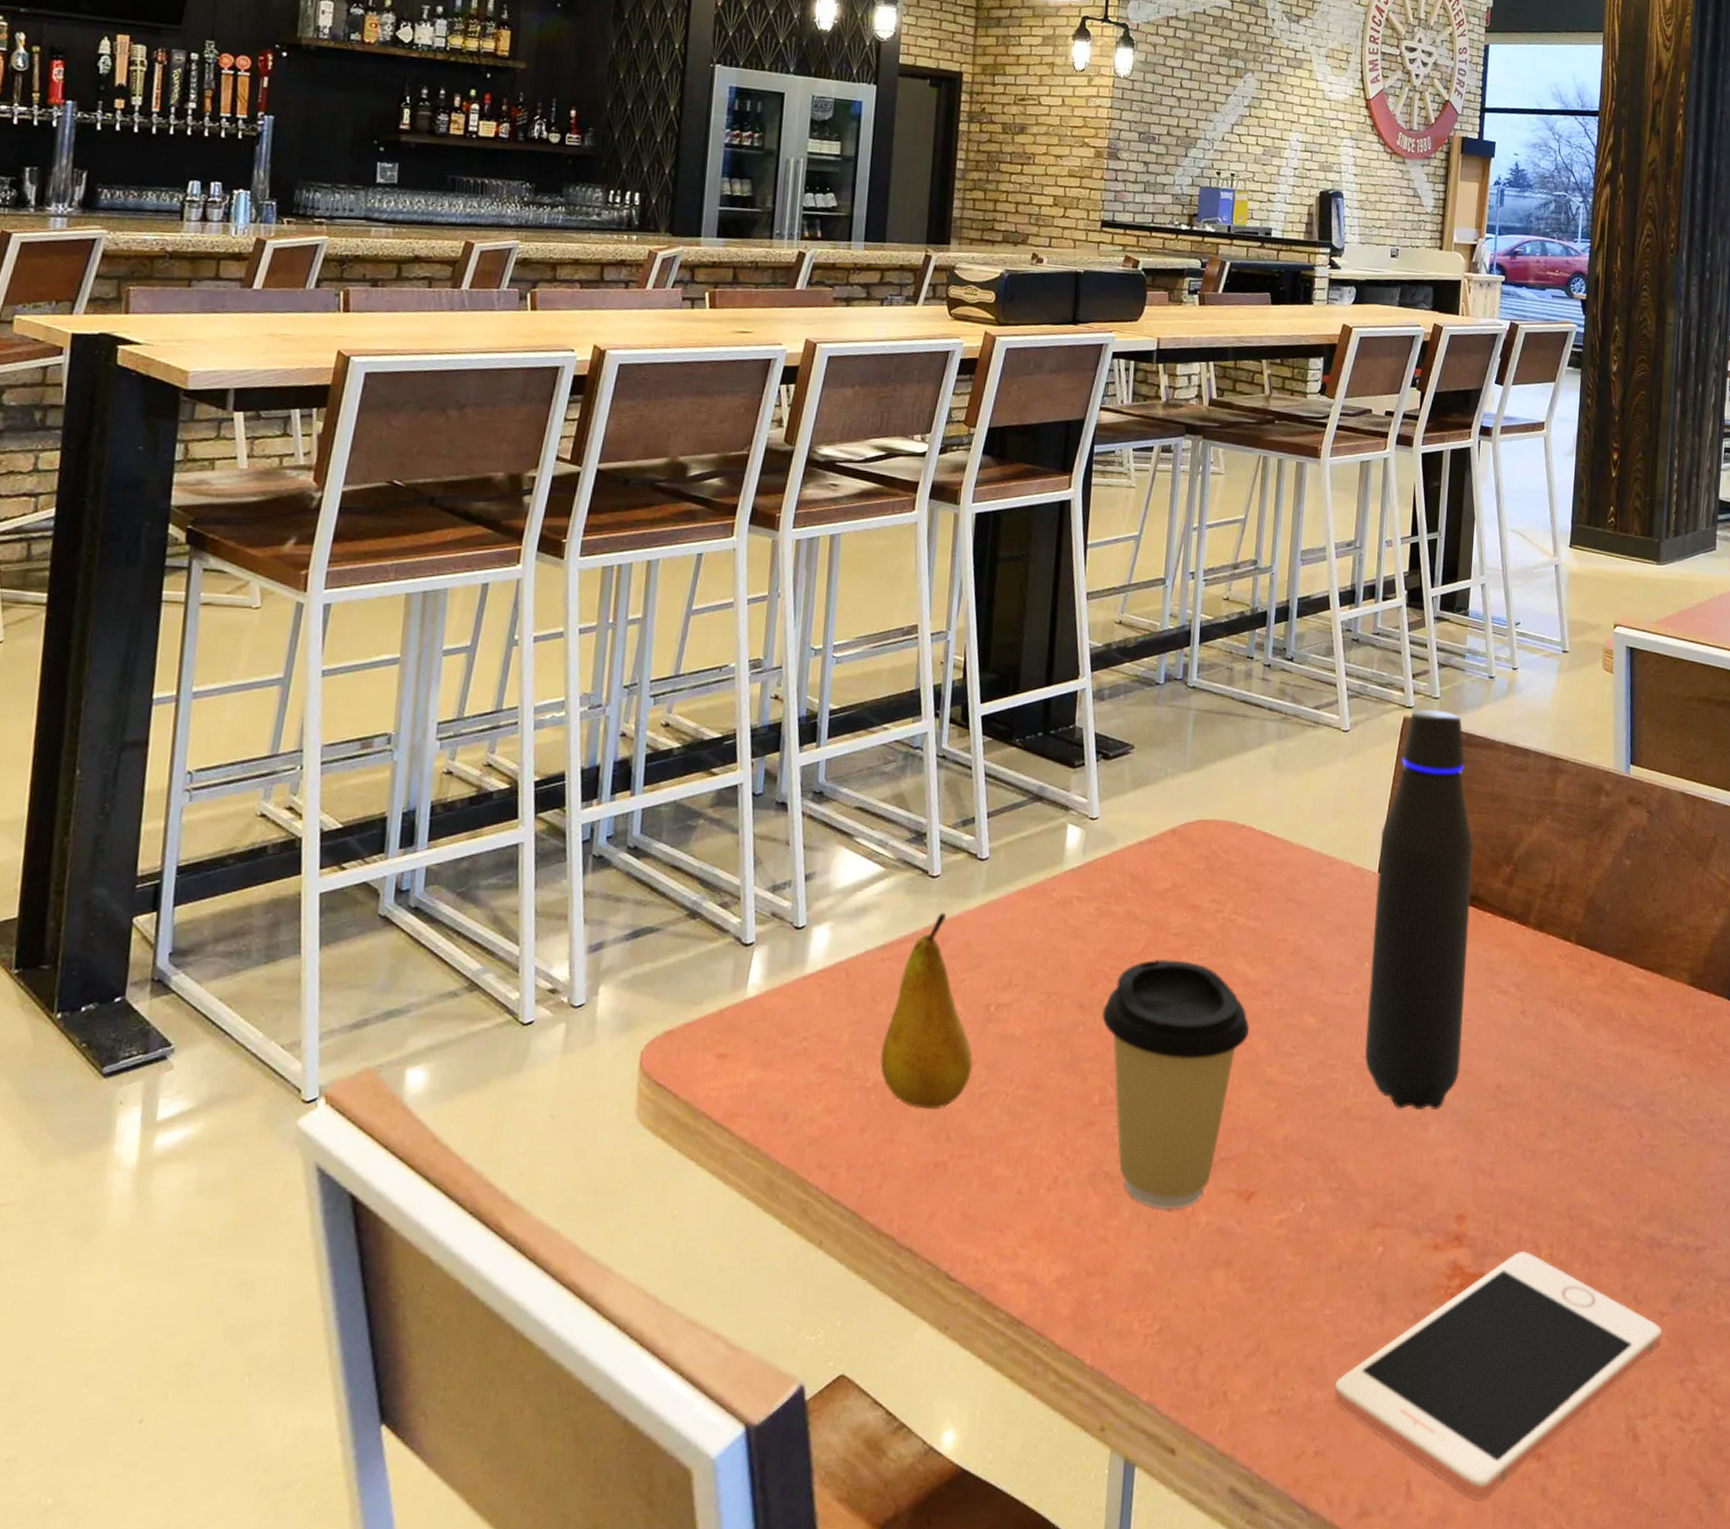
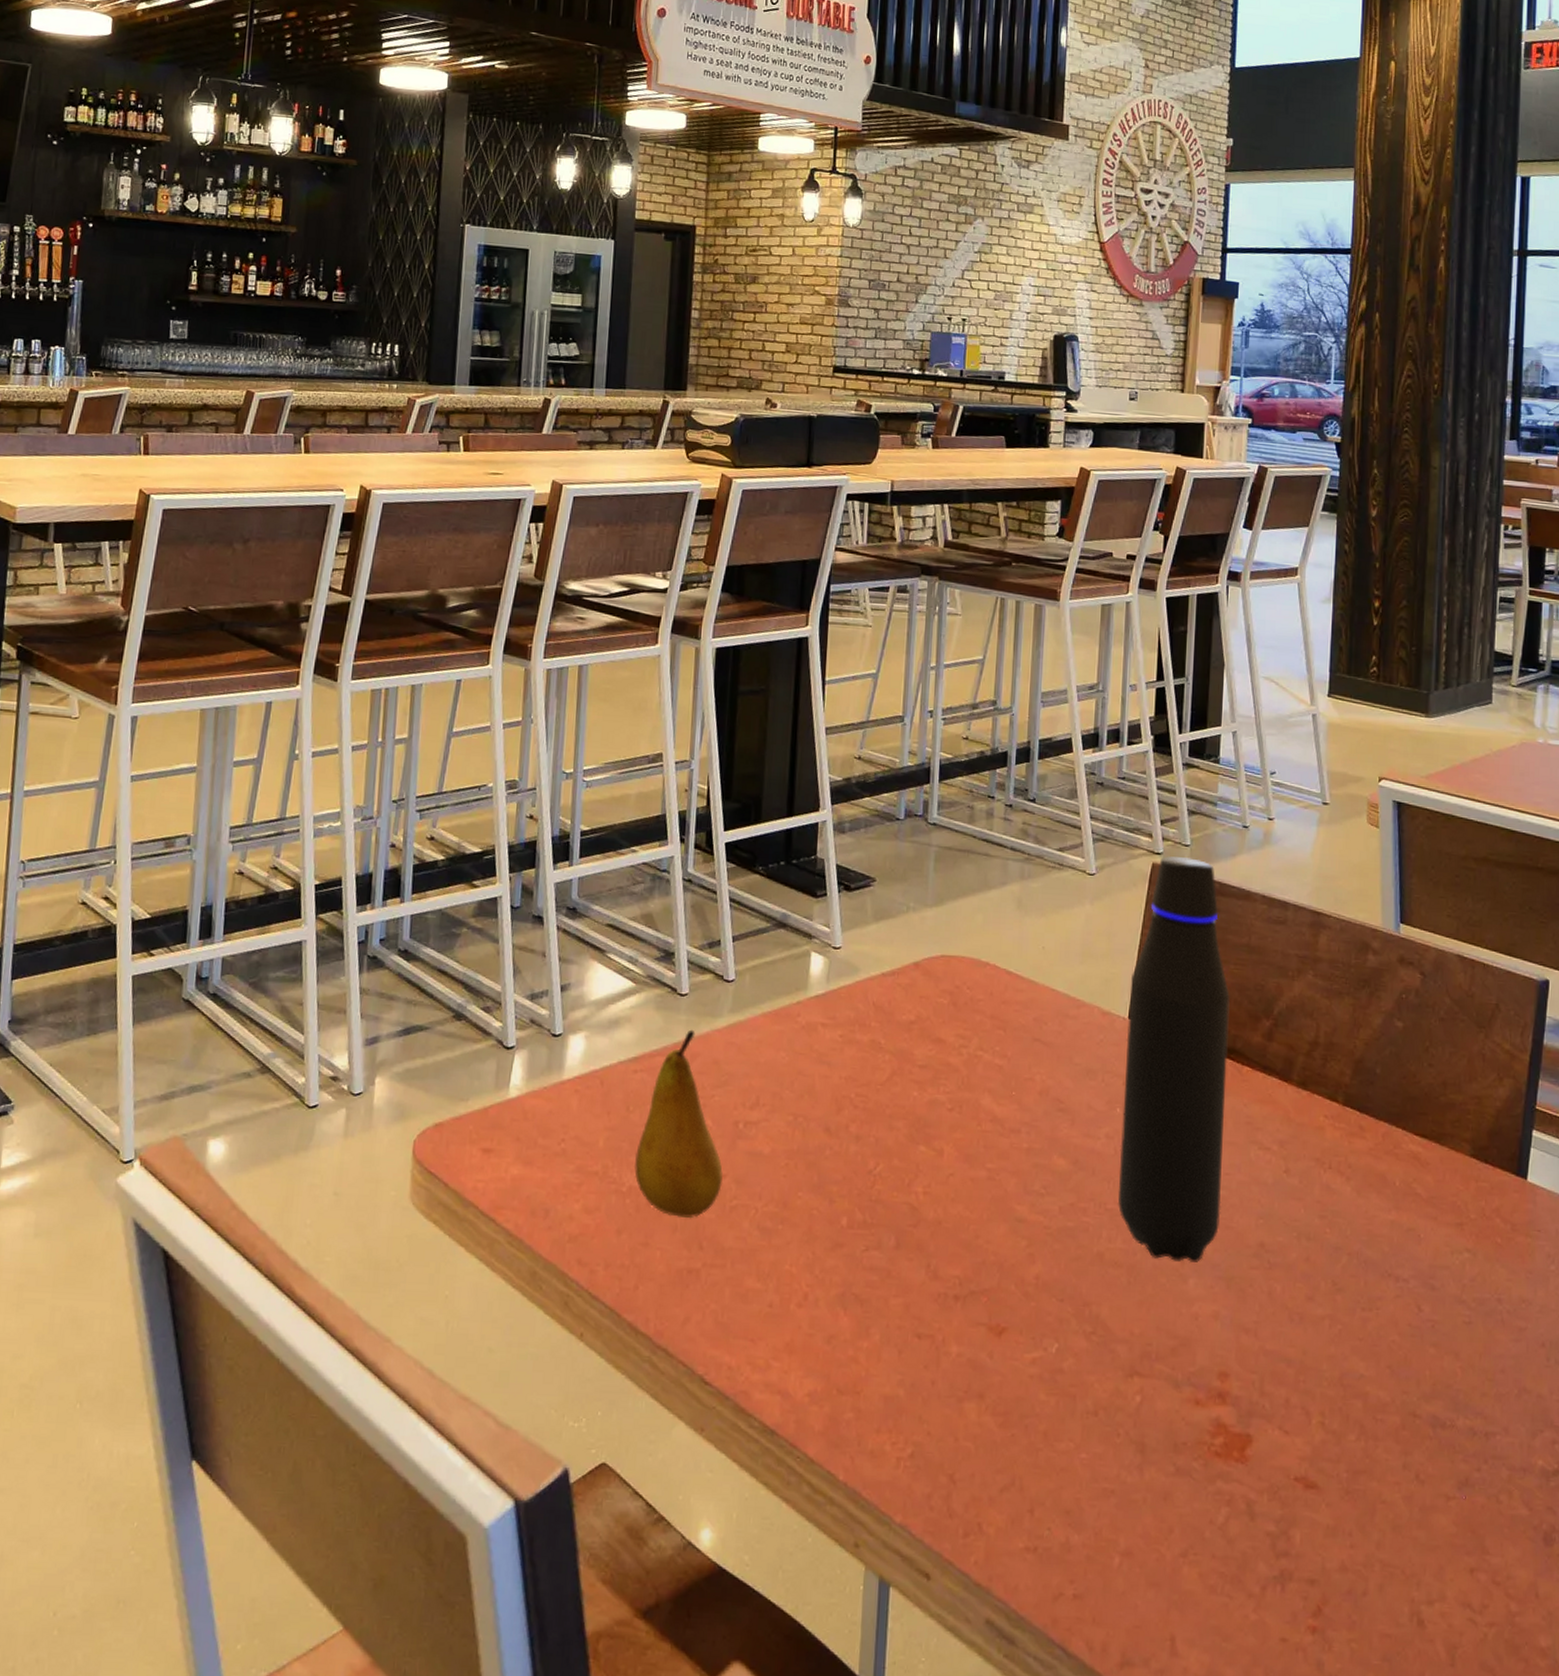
coffee cup: present [1102,958,1250,1211] -> none [848,1089,998,1338]
cell phone: present [1334,1250,1662,1501] -> none [1092,1415,1449,1666]

